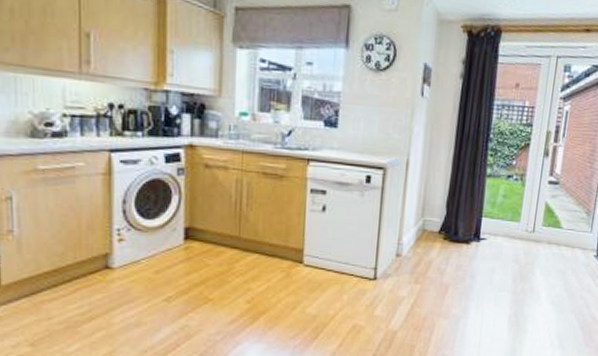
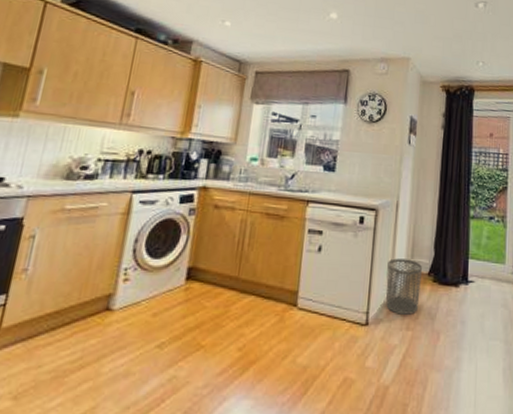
waste bin: none [394,217,433,270] -> present [386,258,422,315]

